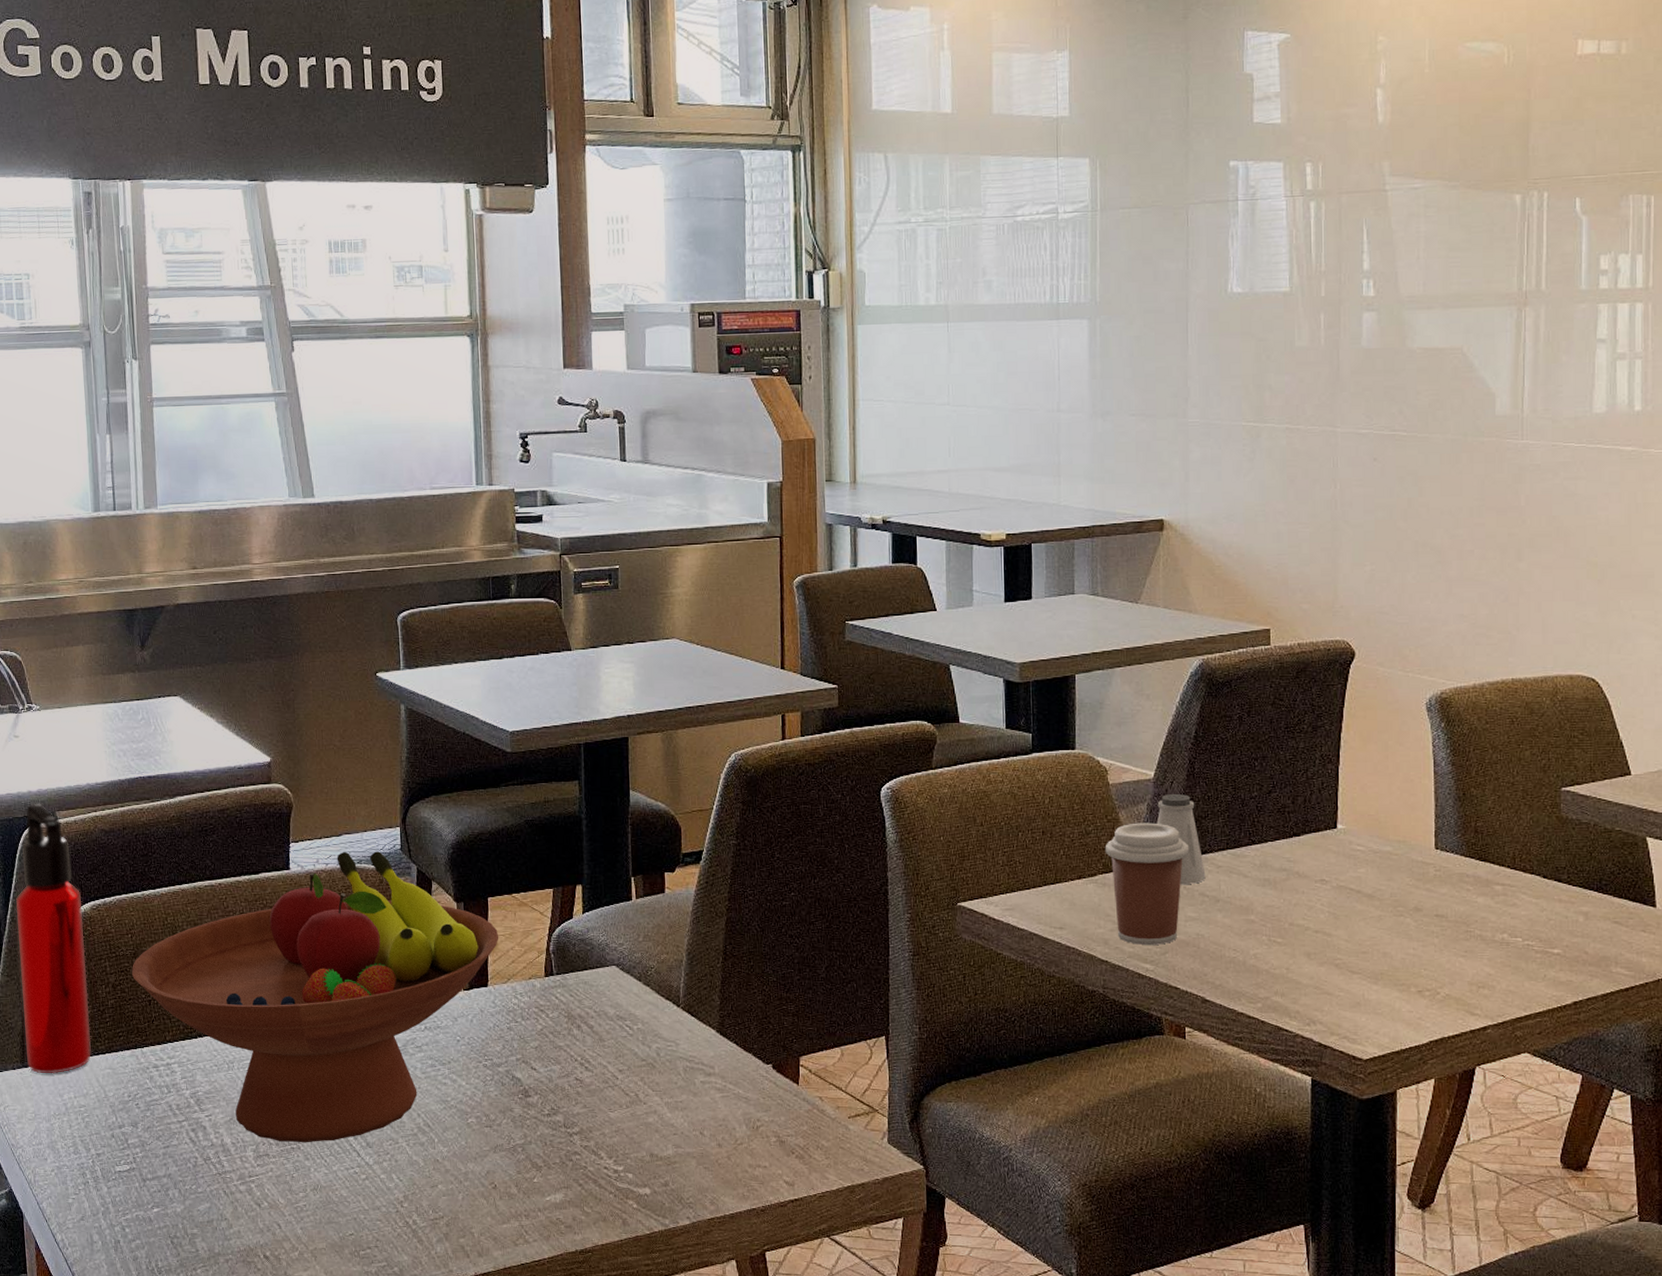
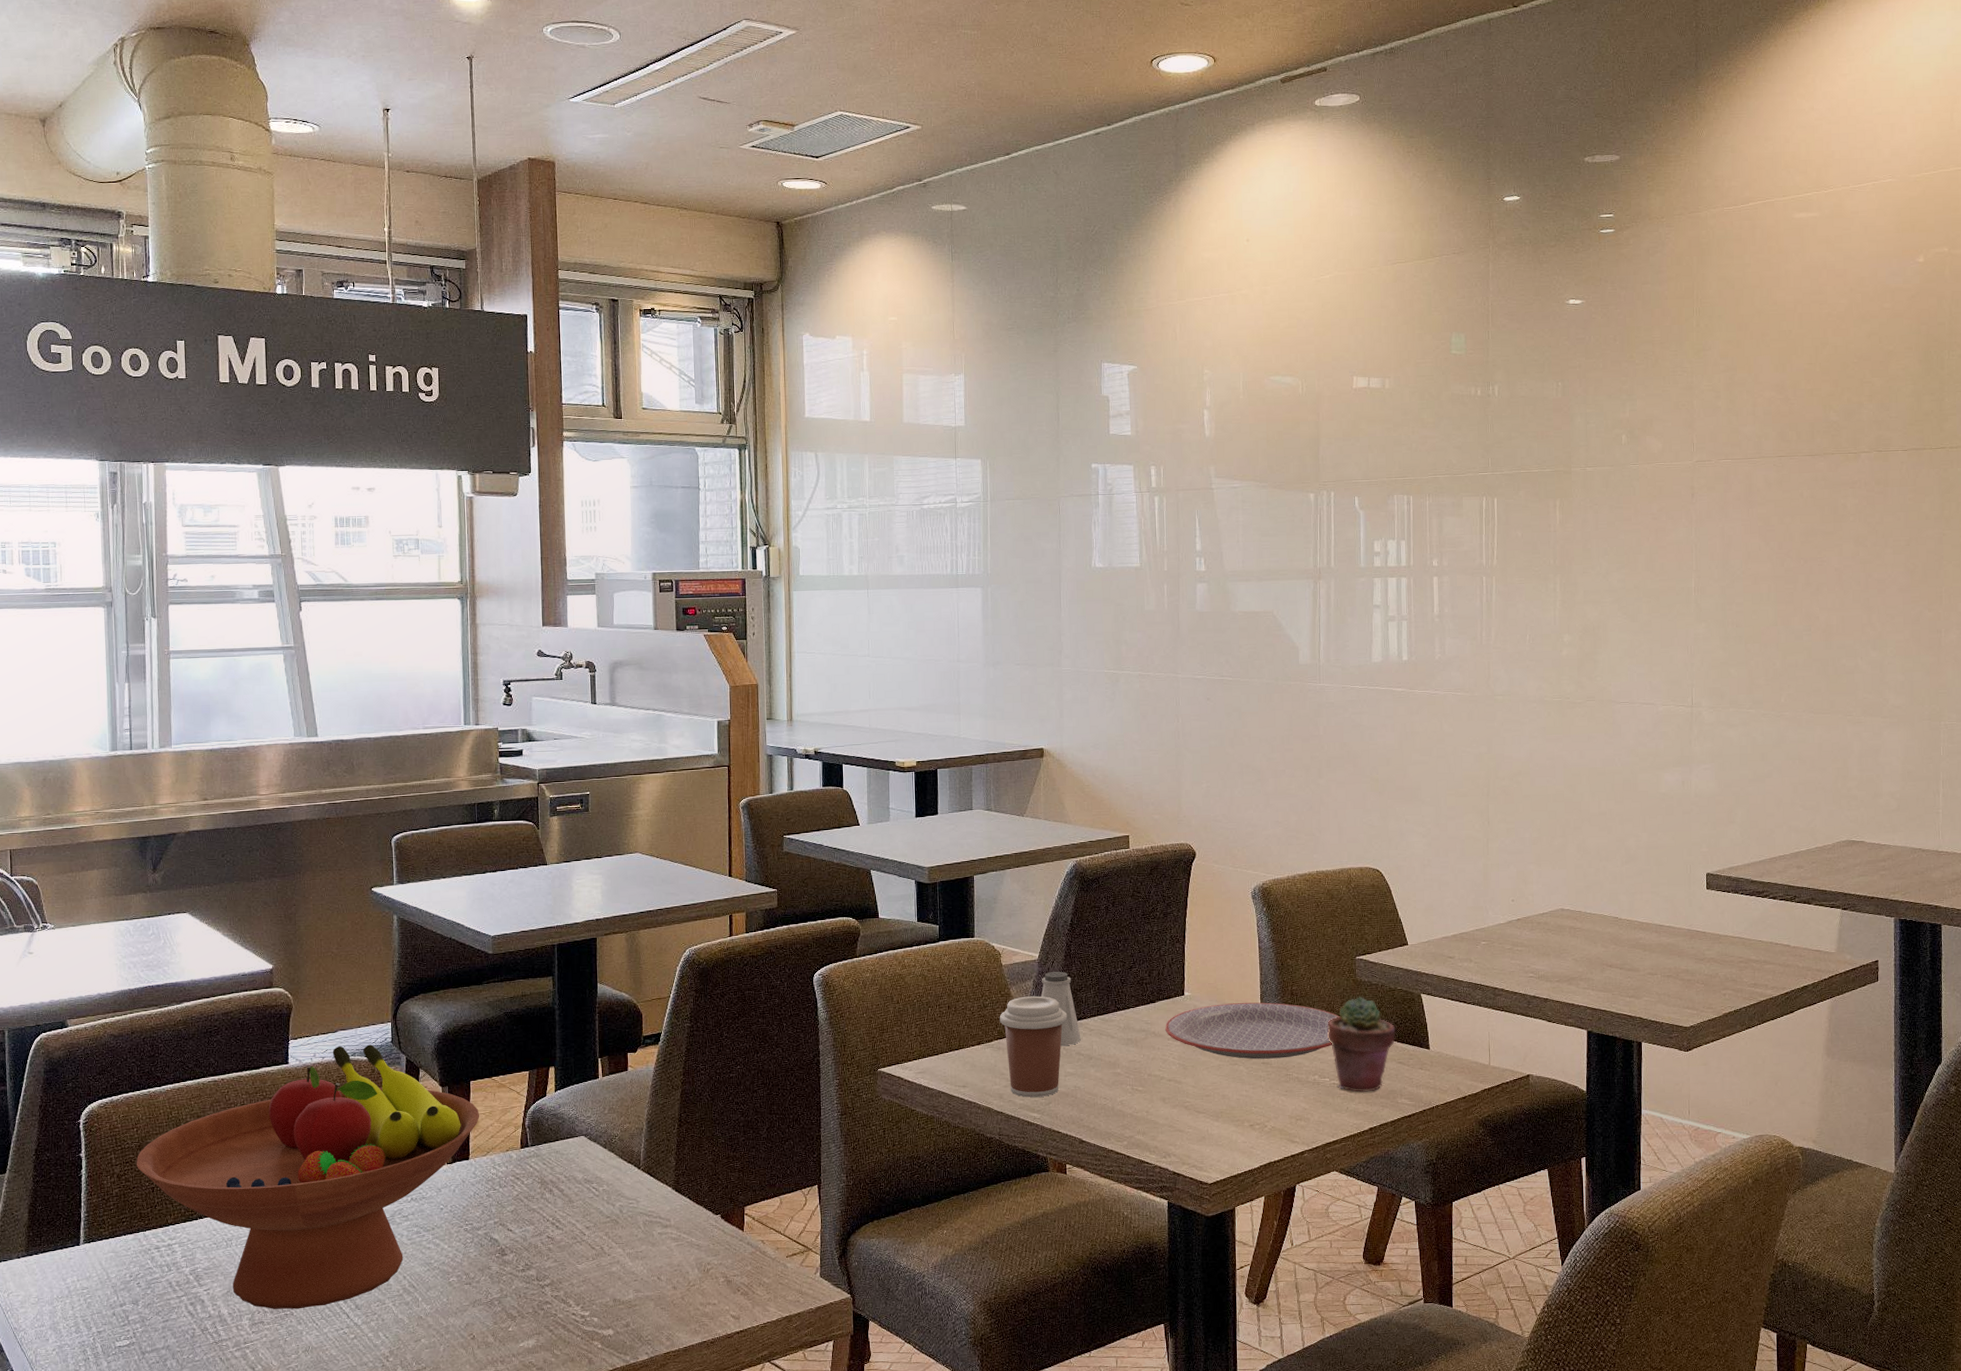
water bottle: present [16,803,91,1074] -> none [25,1013,96,1261]
plate: none [1312,840,1539,911] -> present [1165,1002,1341,1059]
potted succulent: none [1521,838,1612,957] -> present [1327,997,1396,1092]

